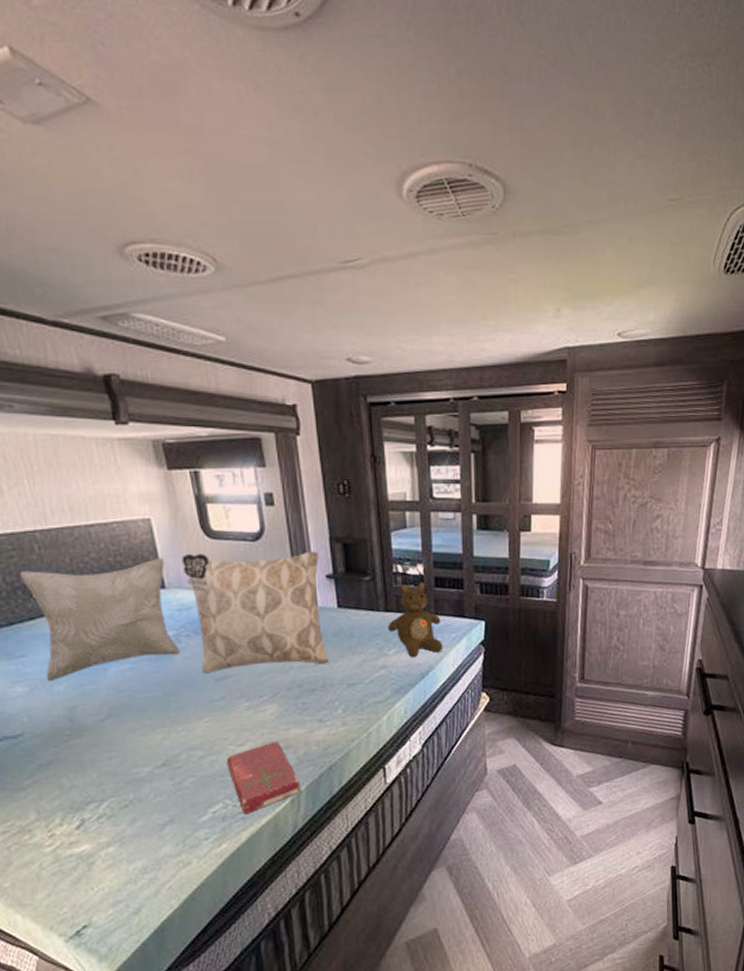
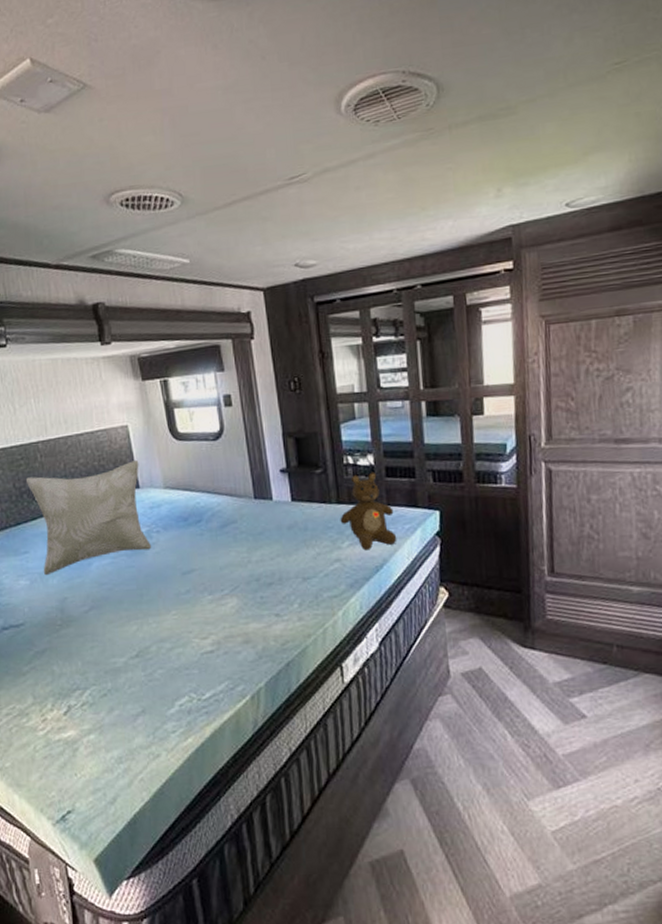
decorative pillow: present [181,551,329,674] -> none [153,447,285,568]
book: present [227,741,301,815] -> none [192,635,260,709]

